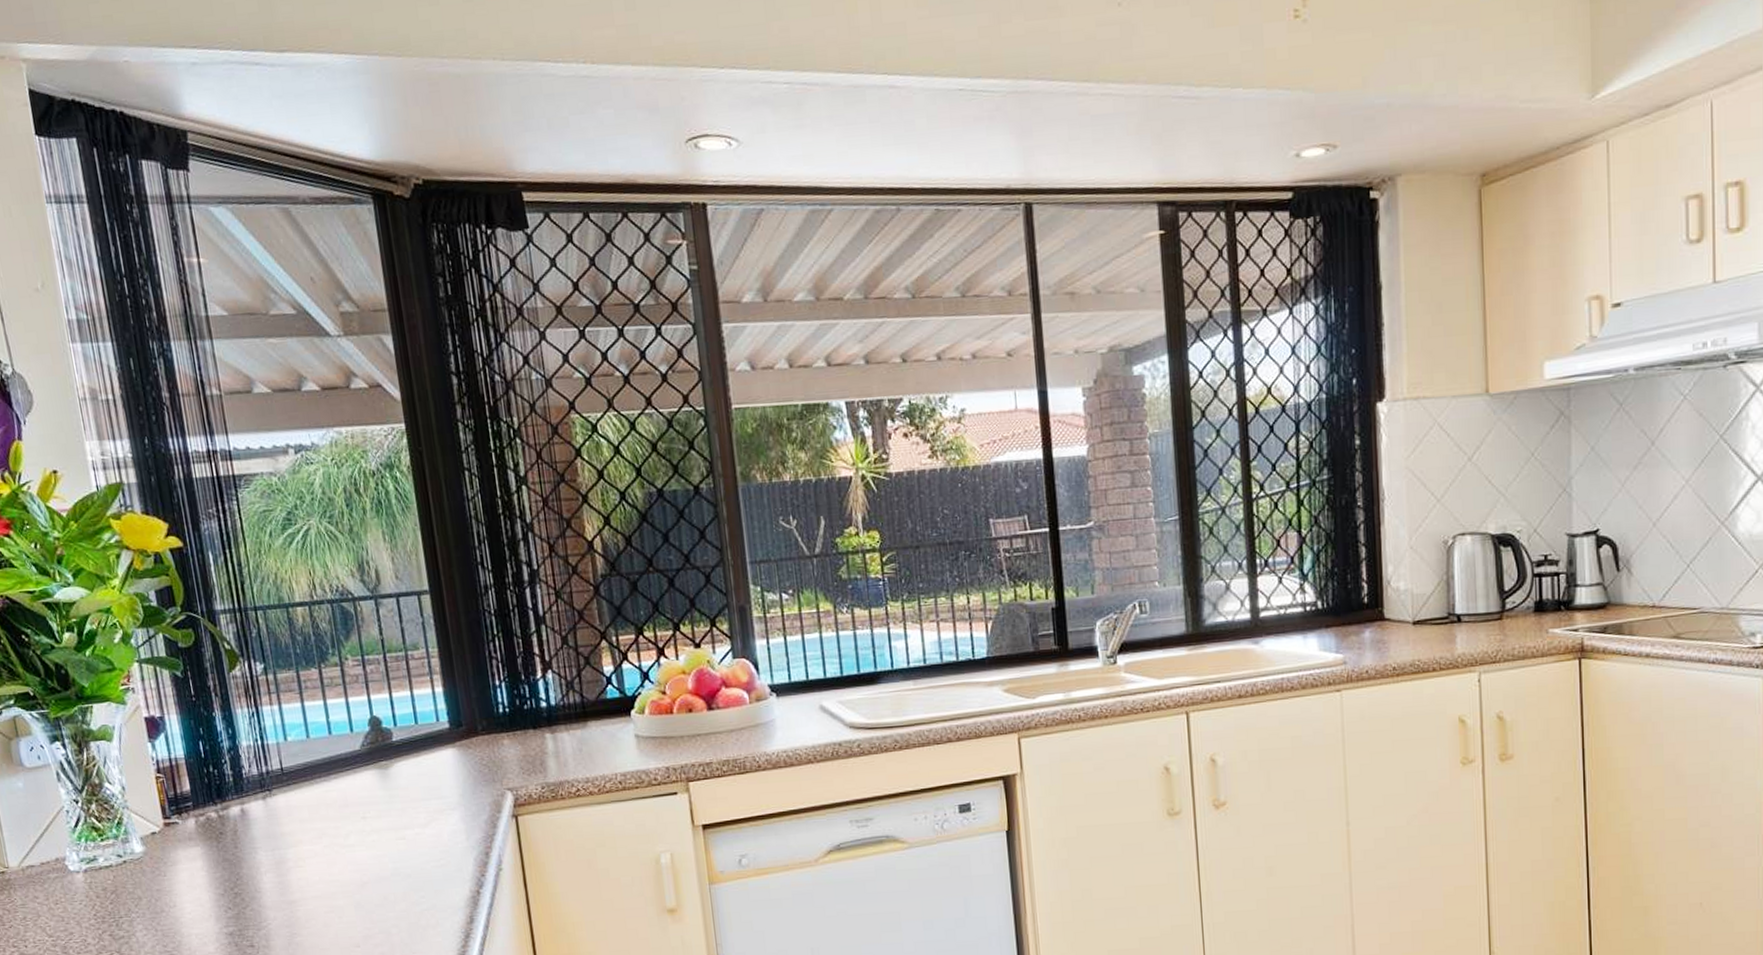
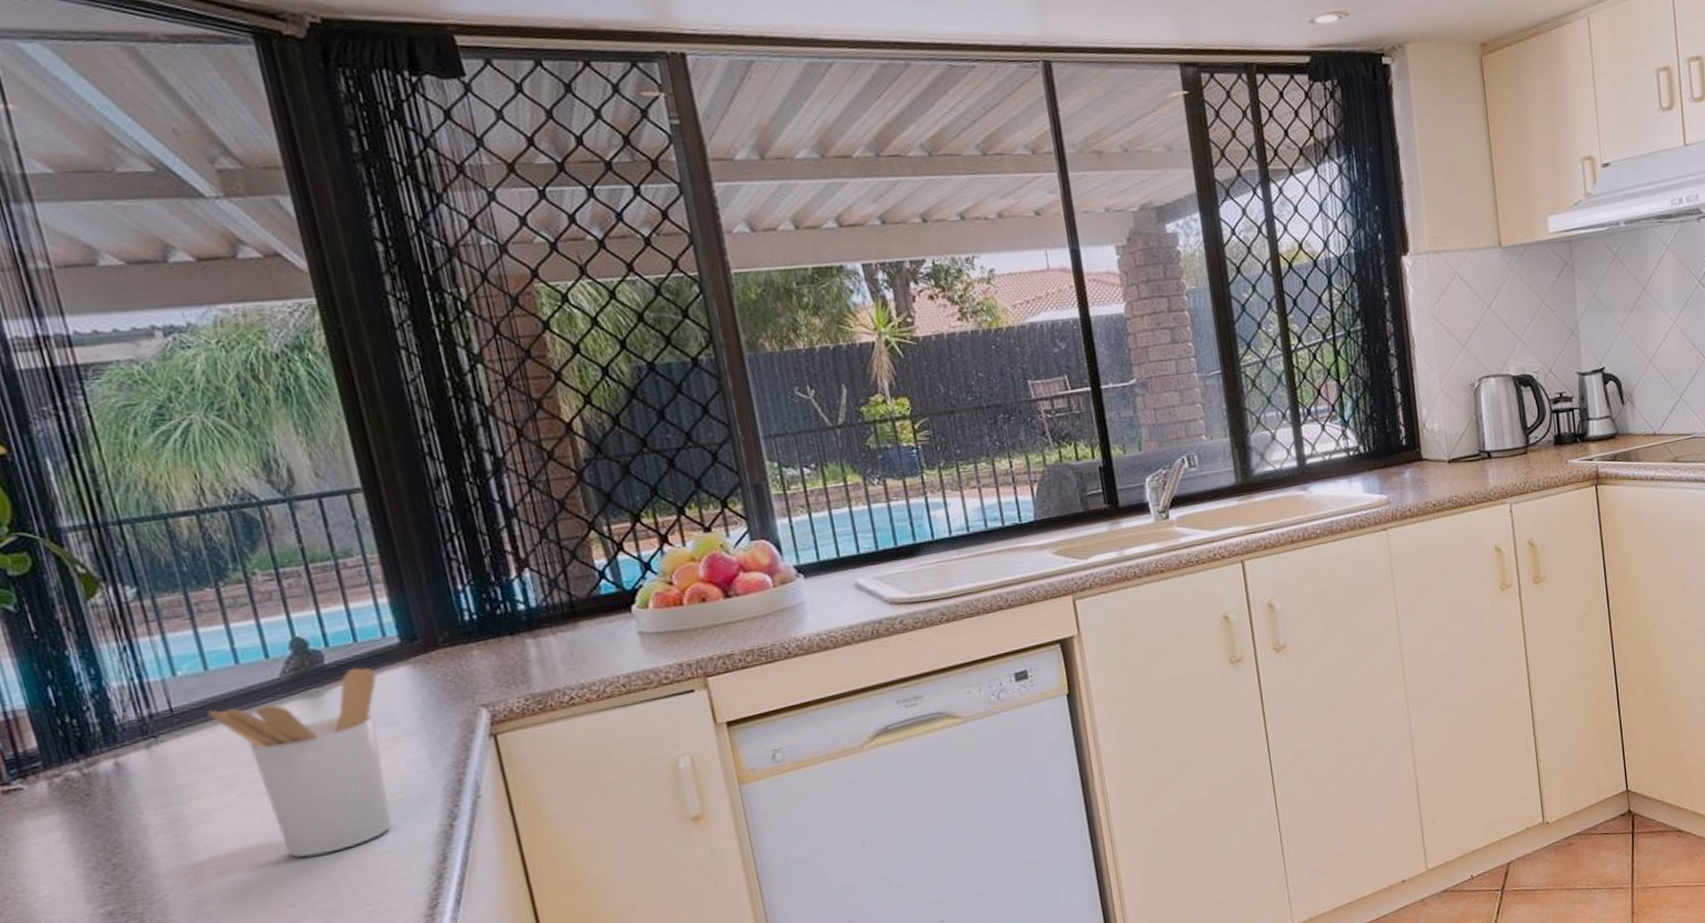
utensil holder: none [307,746,434,906] -> present [207,667,392,857]

